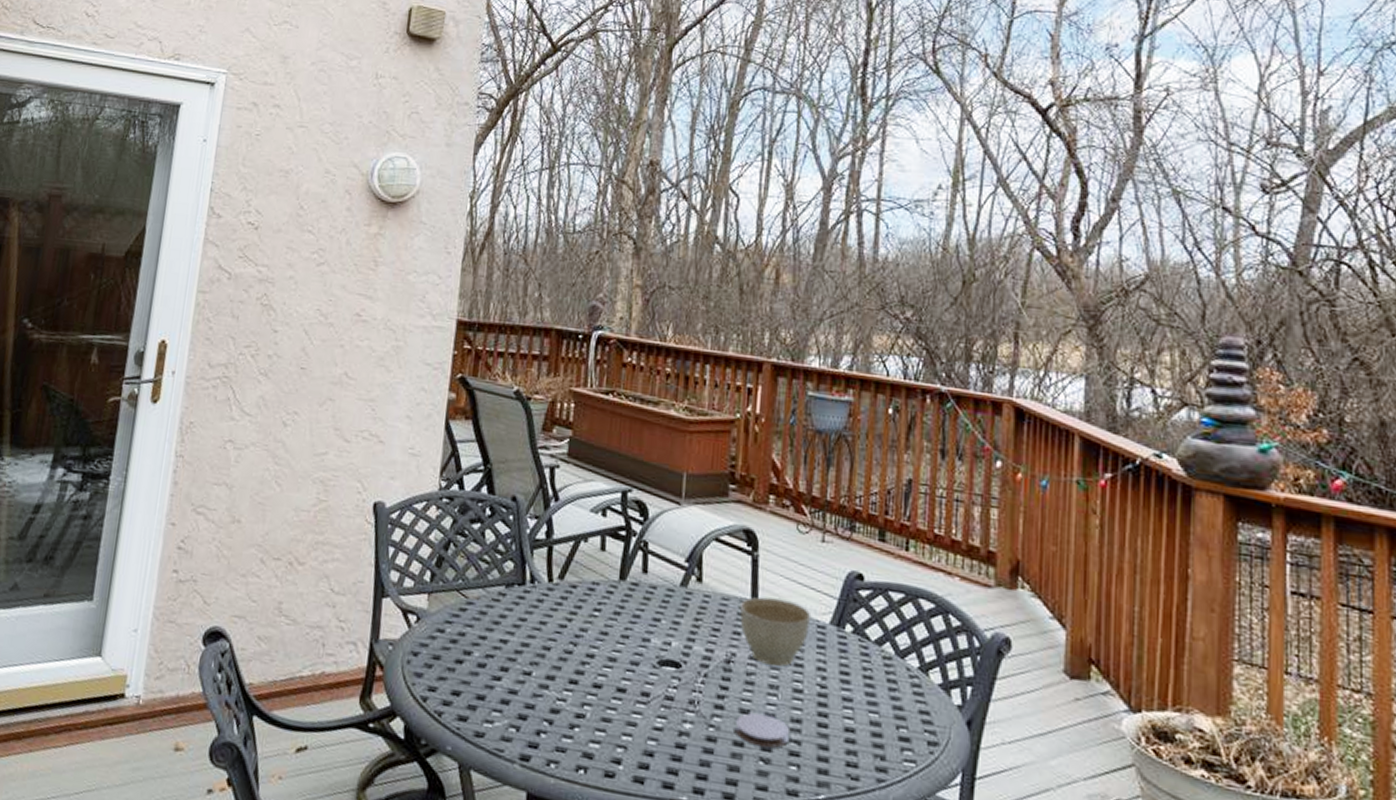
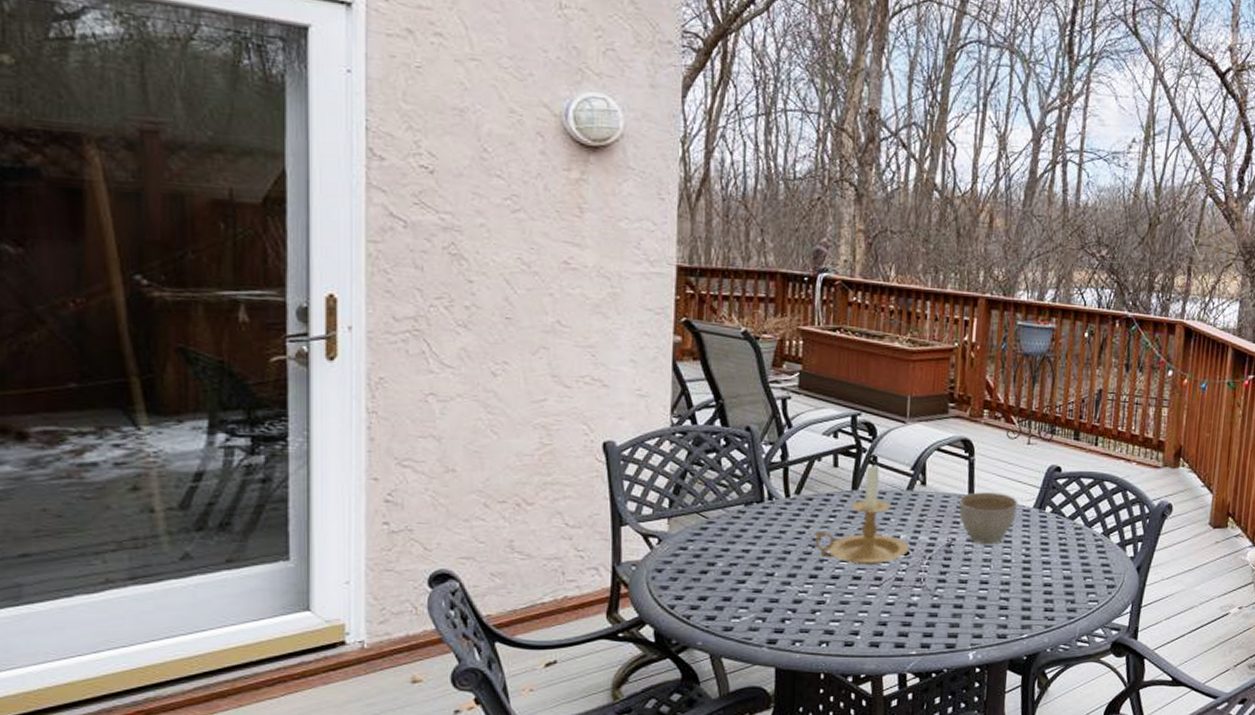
candle holder: none [576,548,682,677] -> present [814,462,909,566]
coaster: present [735,713,789,748] -> none [956,581,1000,607]

